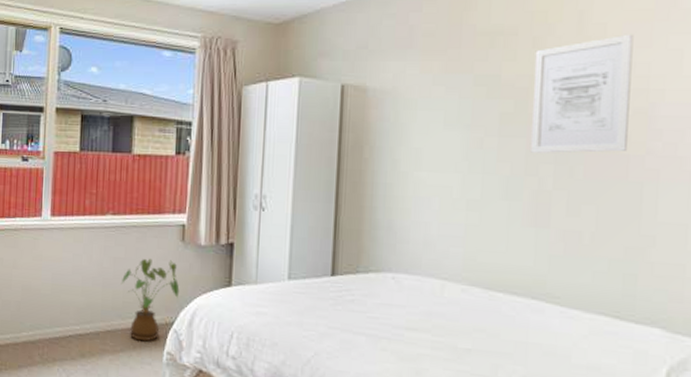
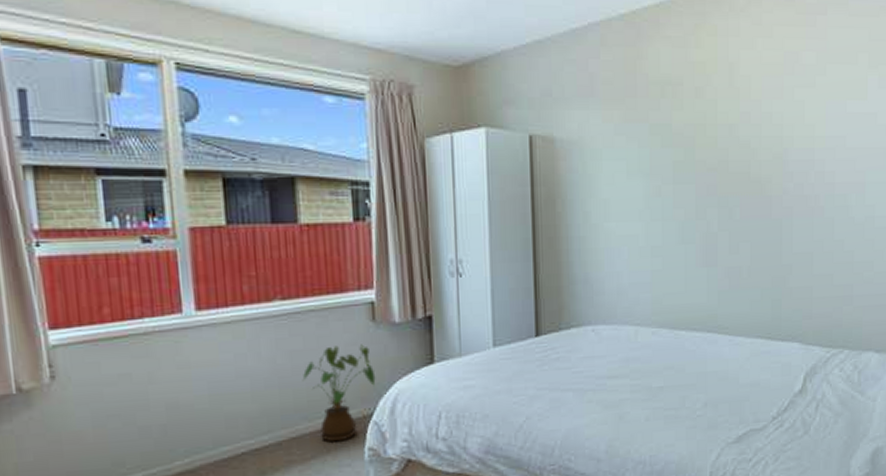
wall art: present [531,34,634,154] -> none [698,86,770,198]

